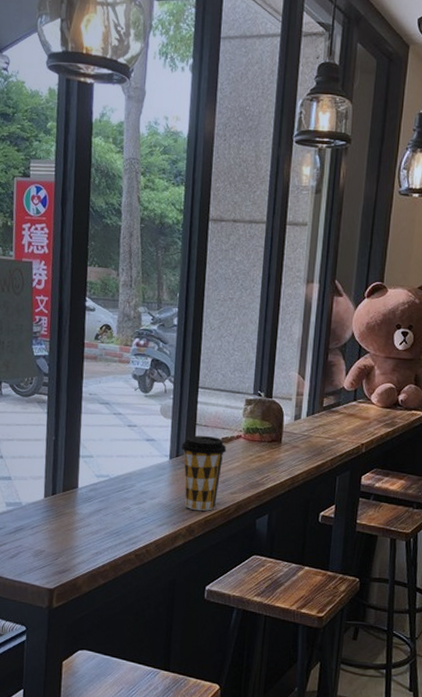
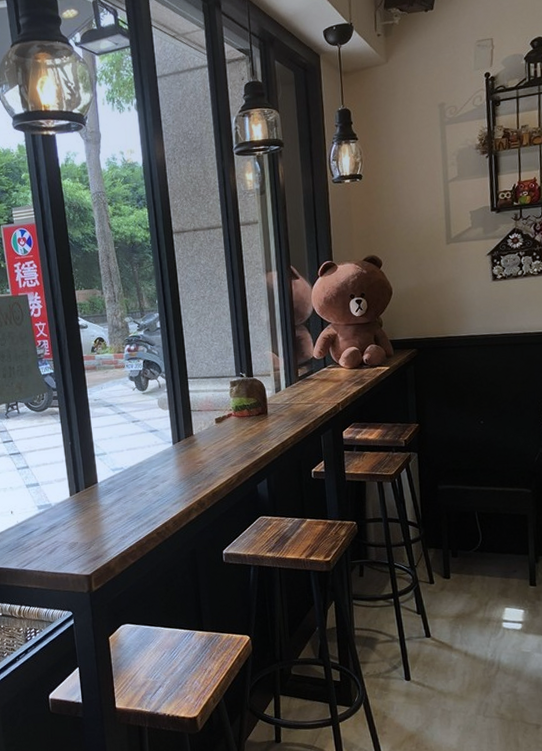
coffee cup: present [181,435,227,512] -> none [181,419,221,486]

